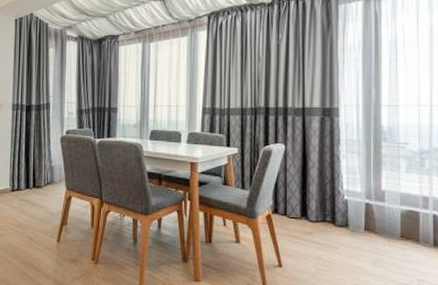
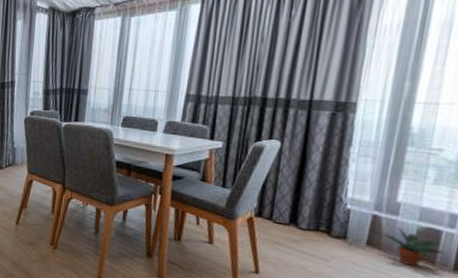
potted plant: none [377,212,426,247] -> present [384,227,447,268]

